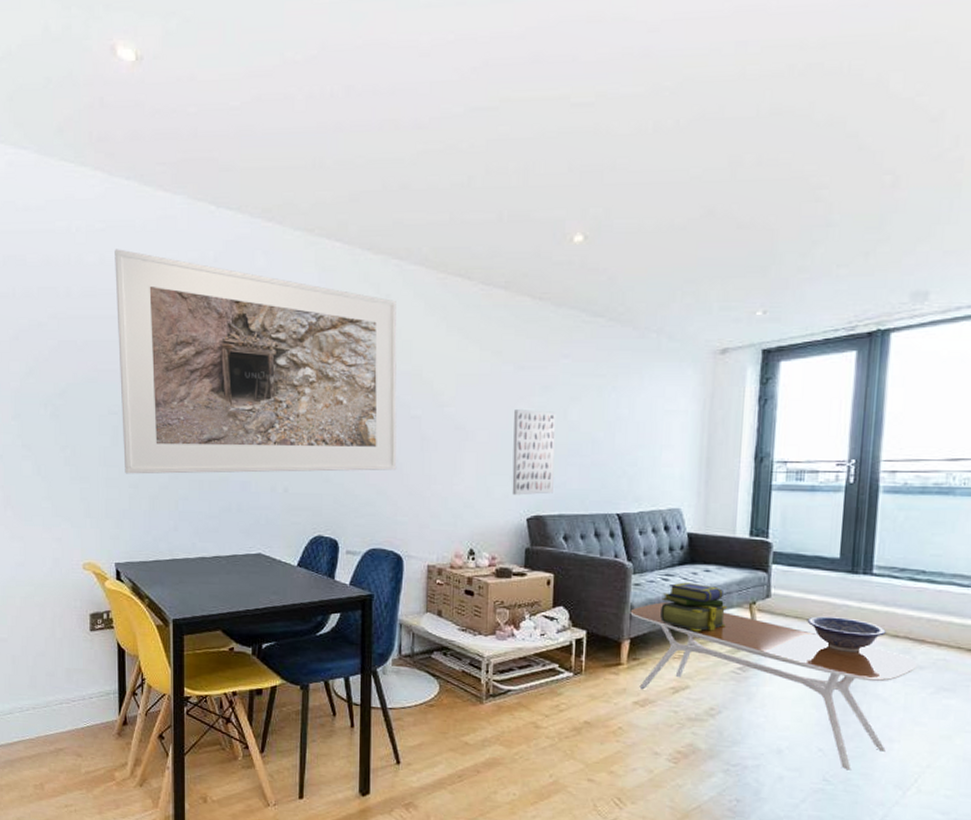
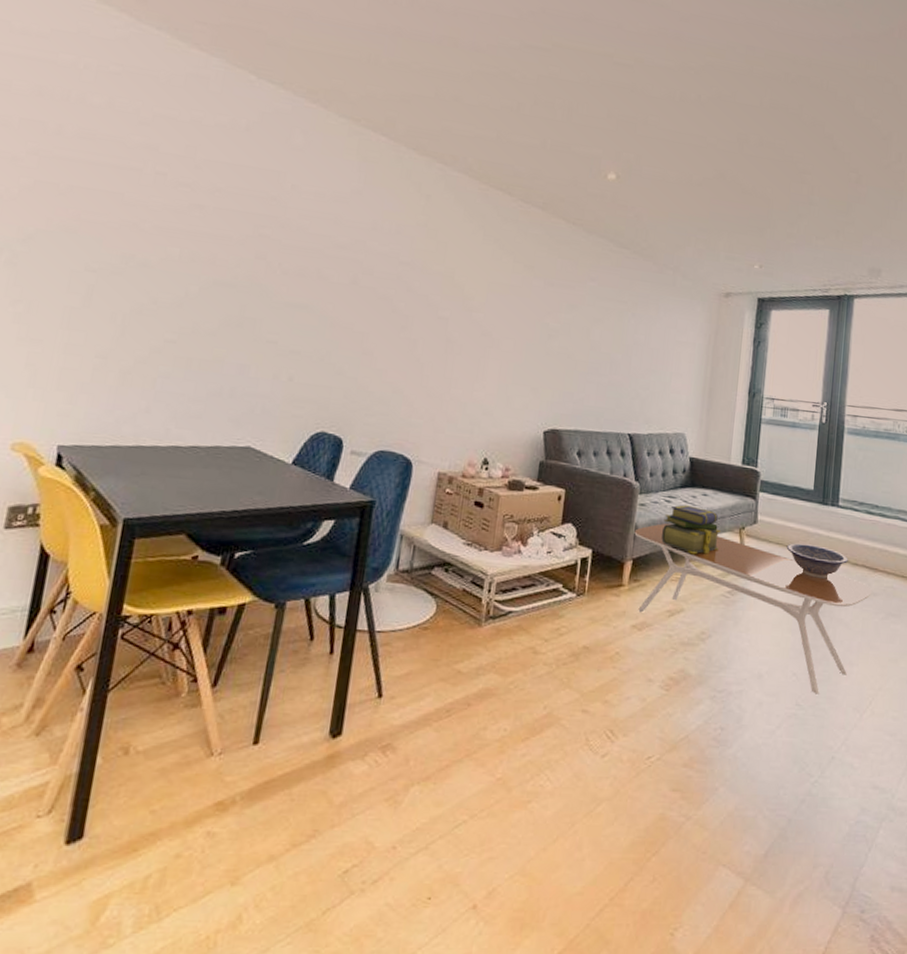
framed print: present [114,249,397,474] -> none [93,96,436,370]
wall art: present [512,410,556,496] -> none [531,323,580,409]

